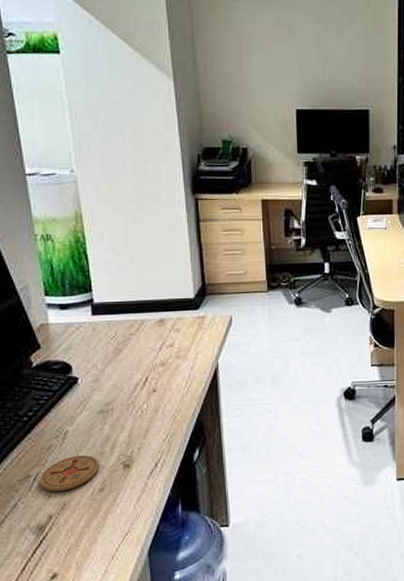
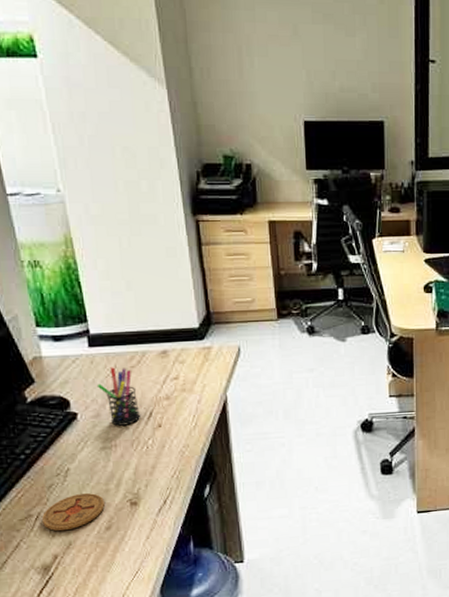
pen holder: none [97,334,136,390] -> present [96,367,140,426]

